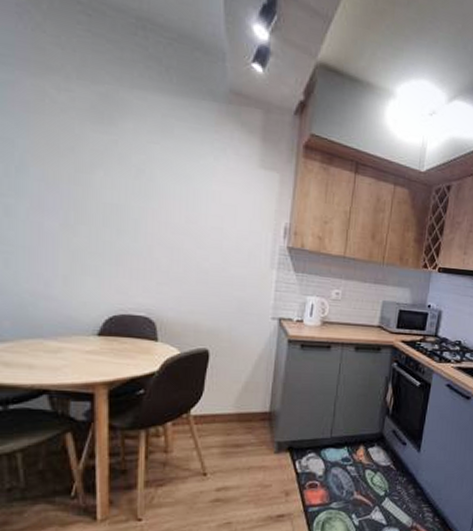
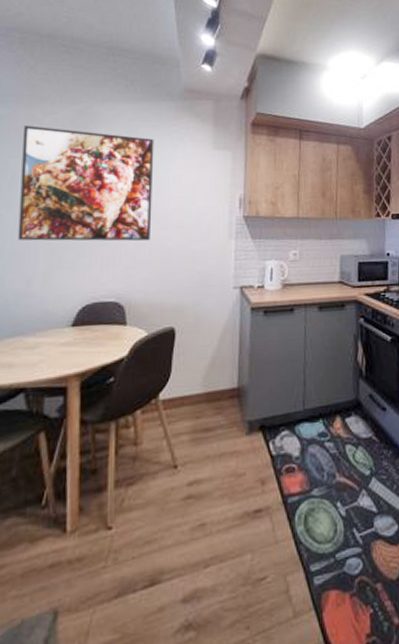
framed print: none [31,100,192,259] -> present [17,126,154,241]

